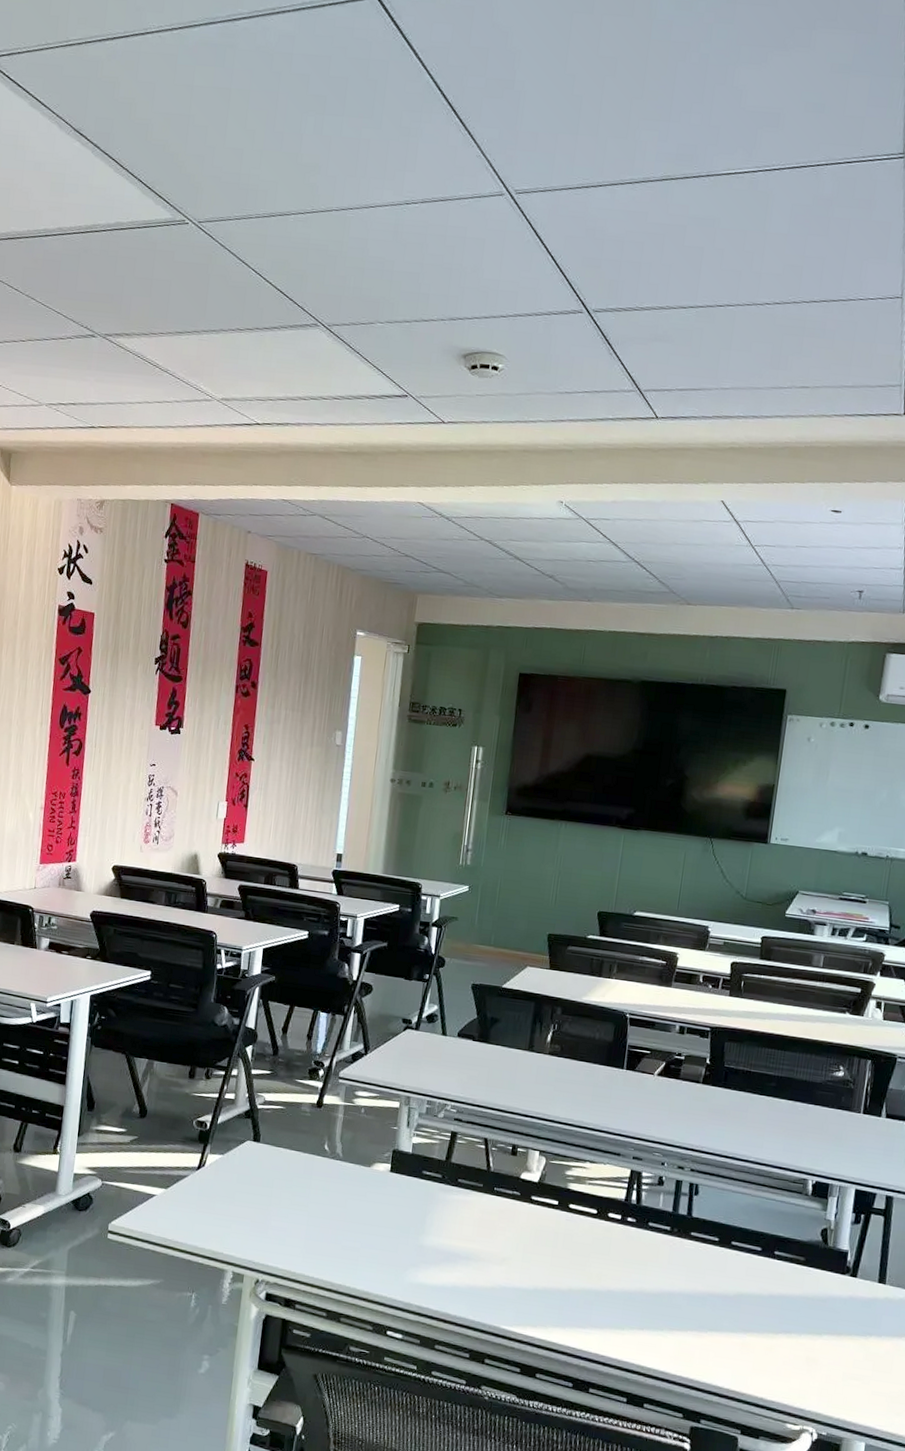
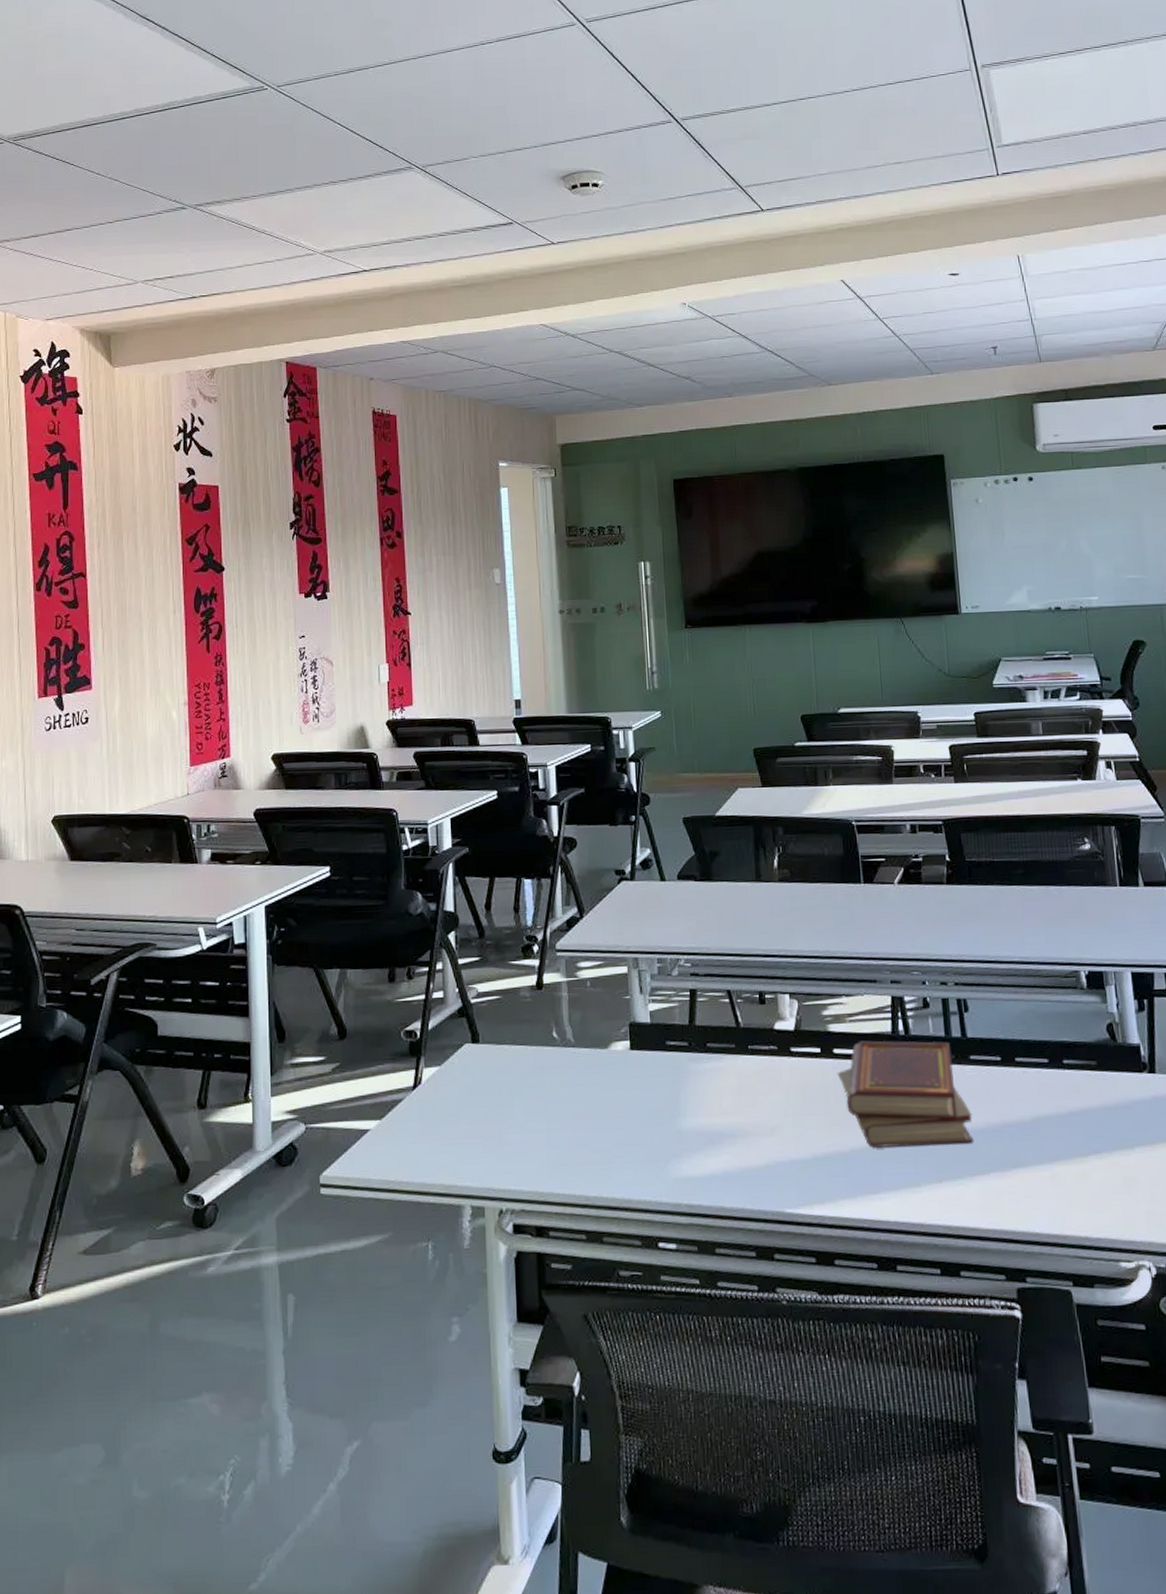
book set: none [568,1202,683,1304] -> present [837,1040,974,1148]

